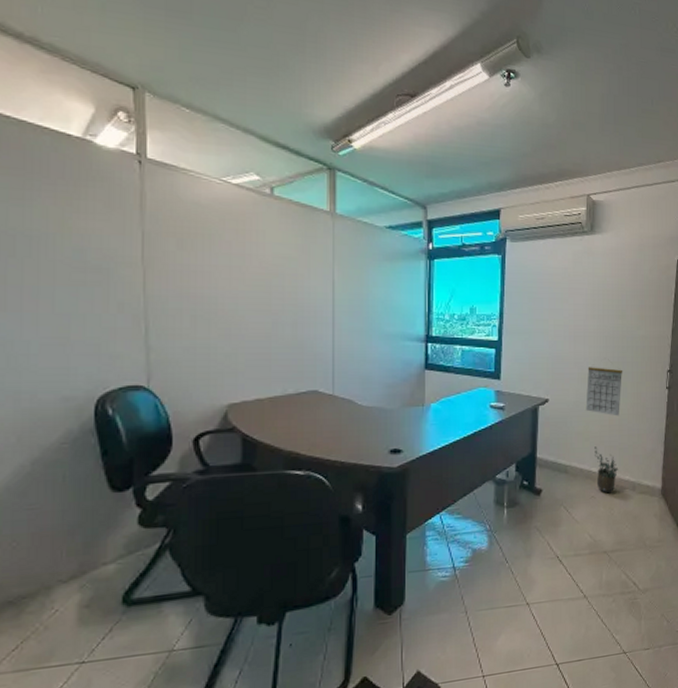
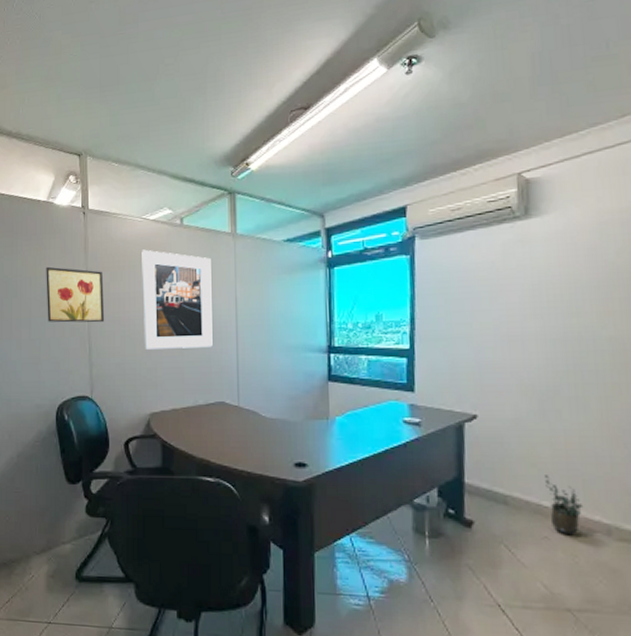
wall art: none [80,222,169,298] -> present [46,266,105,323]
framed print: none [220,217,306,333] -> present [142,249,213,350]
calendar: present [585,367,623,416] -> none [529,377,583,439]

